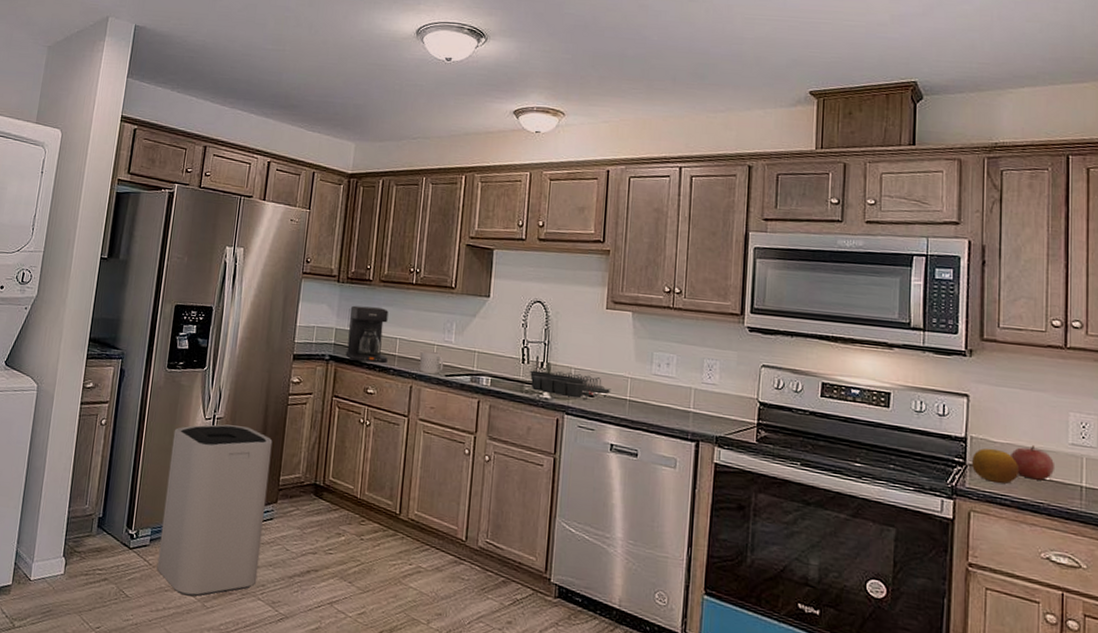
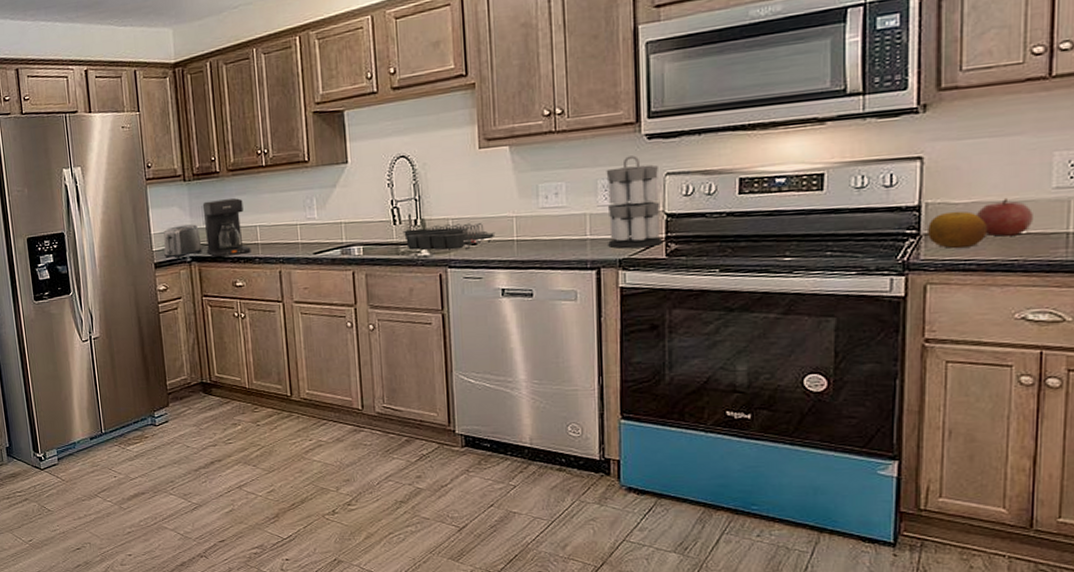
trash can: present [156,424,273,596] -> none [55,341,165,501]
toaster: none [305,322,343,355] -> present [163,224,202,259]
mug: present [419,350,444,375] -> none [283,231,311,256]
spice rack: none [708,343,756,431] -> present [606,155,663,249]

